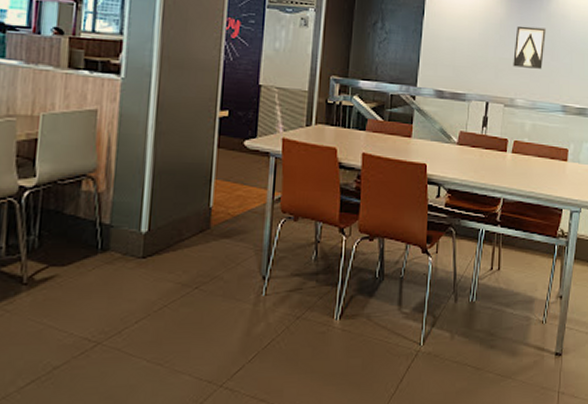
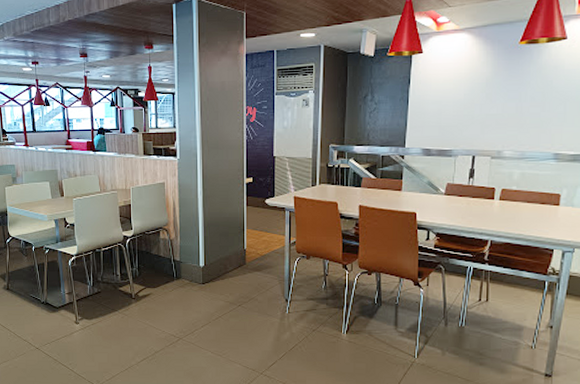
wall art: present [513,25,546,69] -> none [500,81,536,121]

